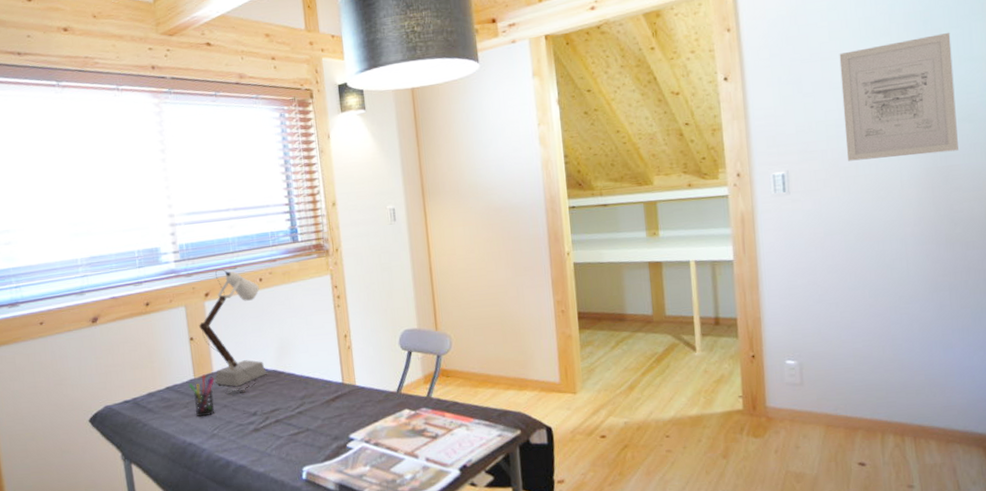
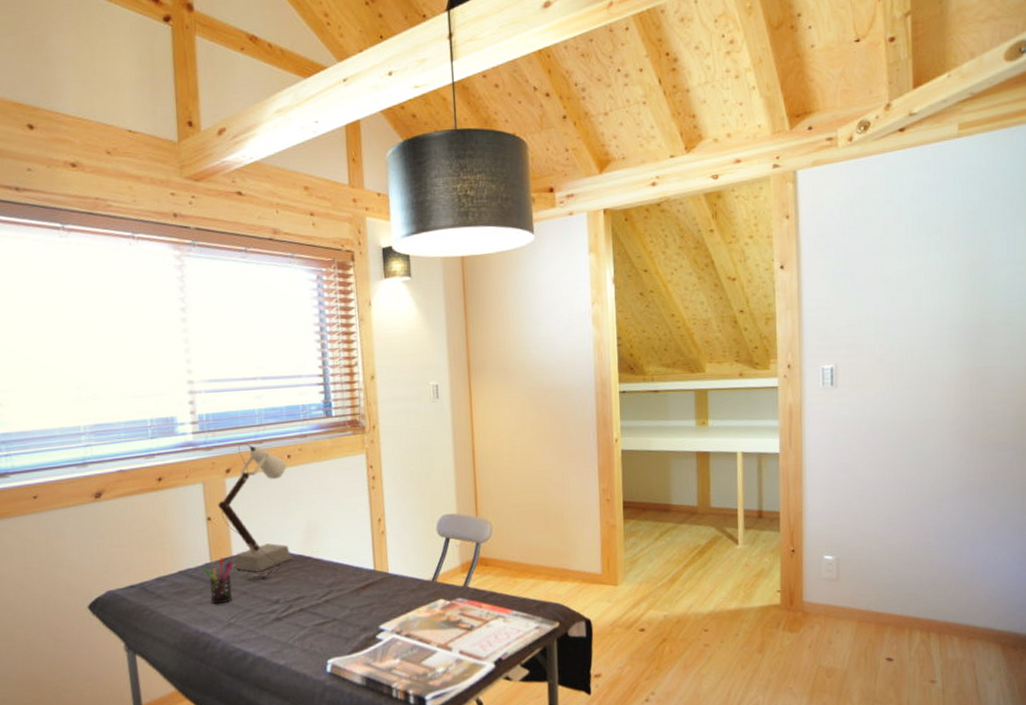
wall art: present [839,32,958,161] -> none [892,233,996,358]

